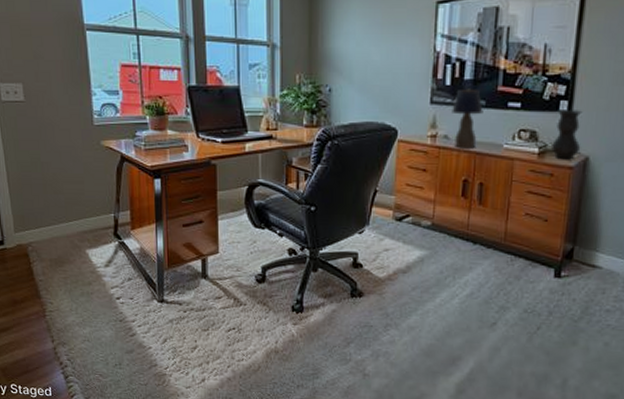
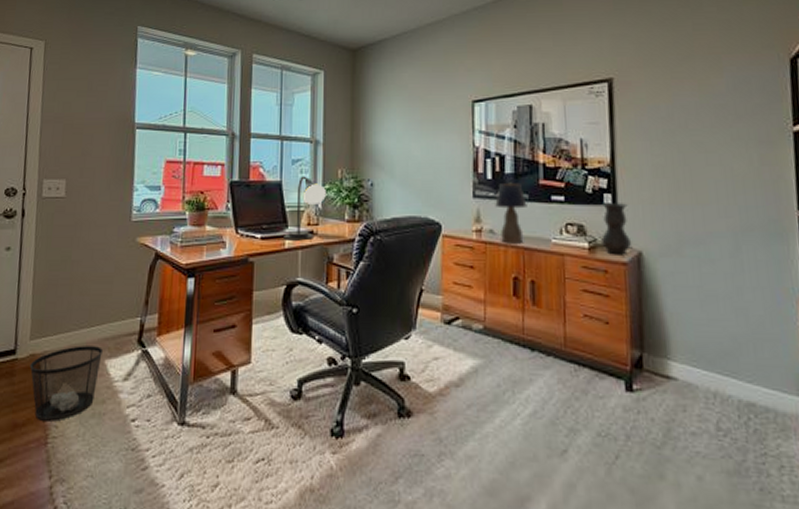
waste bin: none [18,237,83,299] -> present [29,345,103,422]
desk lamp: none [244,81,284,145] -> present [284,176,326,241]

